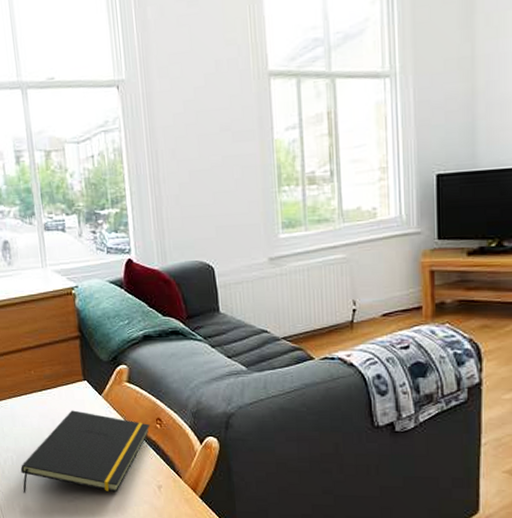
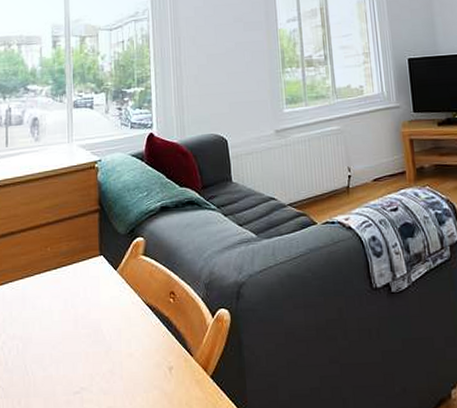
notepad: present [20,410,150,494] -> none [25,288,164,388]

